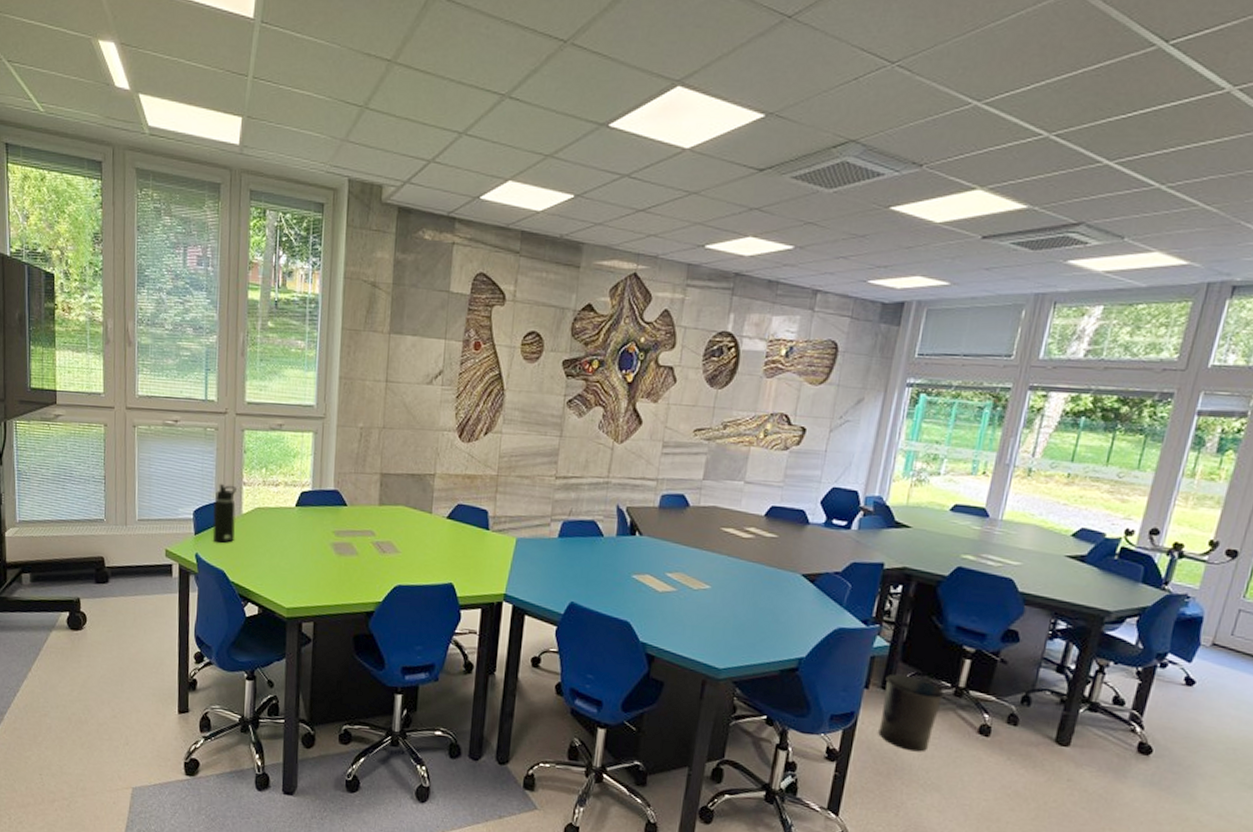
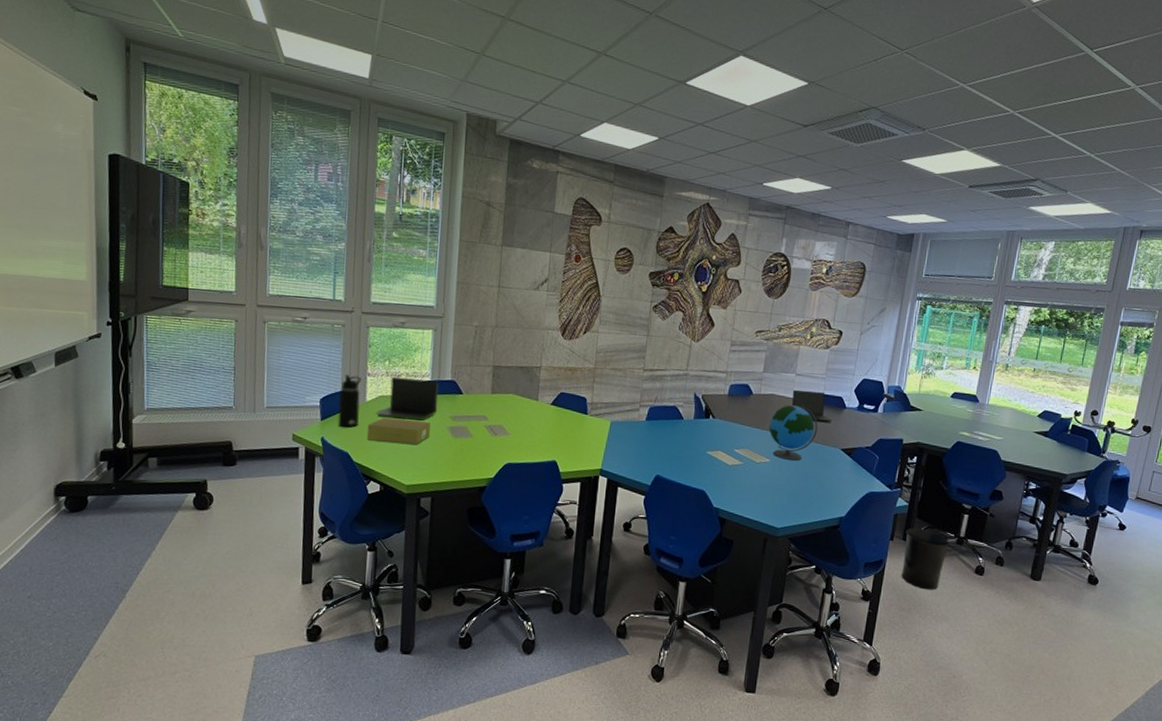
box: none [243,532,312,564] -> present [366,417,430,445]
laptop computer: none [252,485,320,536] -> present [376,376,439,421]
globe: none [709,519,772,588] -> present [769,405,818,461]
laptop: none [739,500,790,541] -> present [791,389,832,422]

